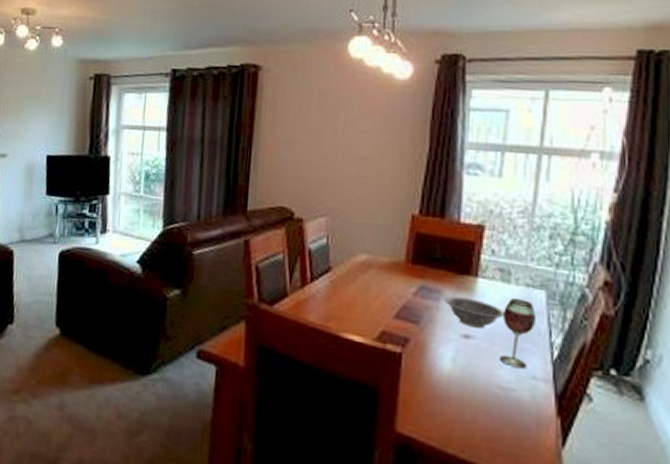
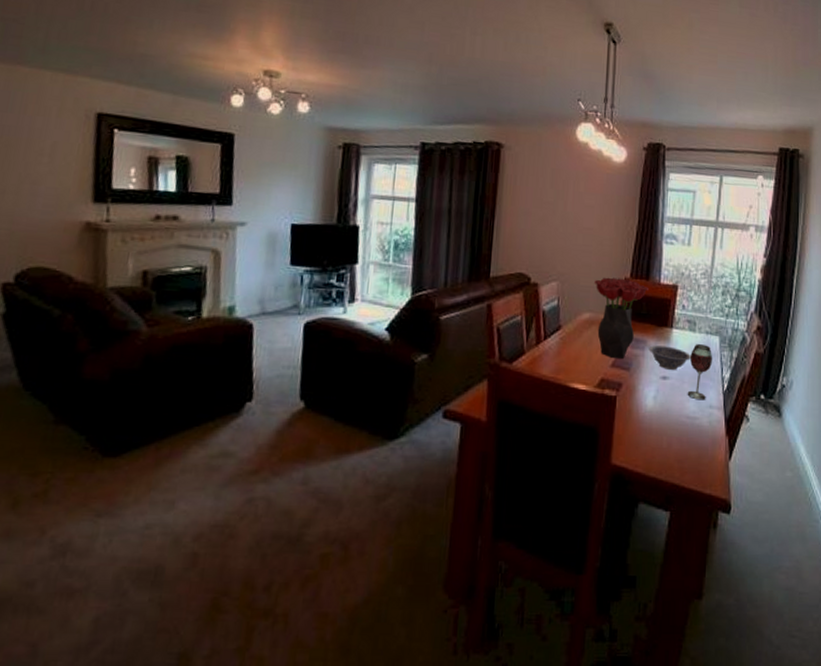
bouquet: none [371,213,445,310] -> present [593,277,650,358]

